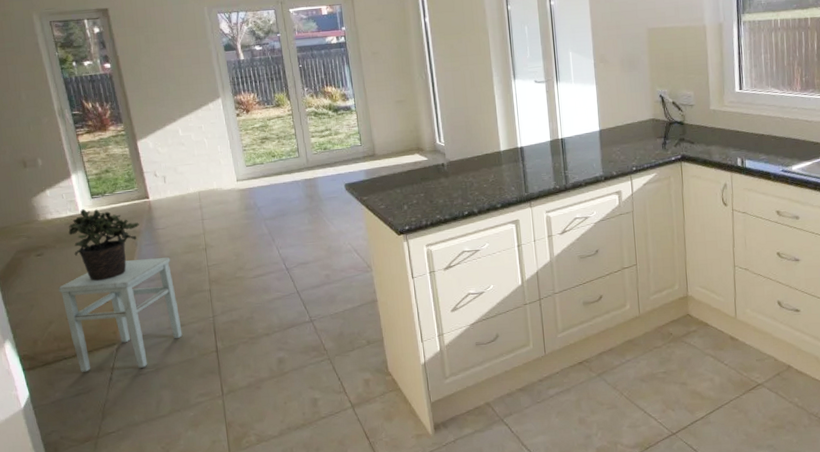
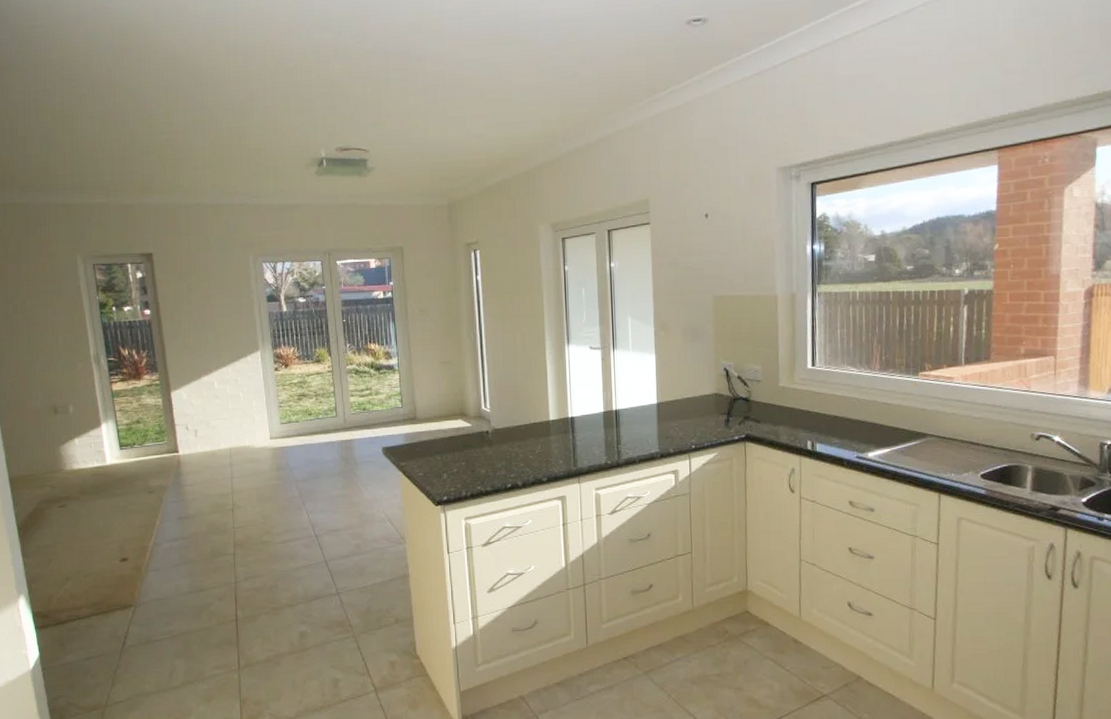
stool: present [58,257,183,372] -> none [79,516,202,634]
potted plant: present [68,209,139,281] -> none [94,460,166,537]

